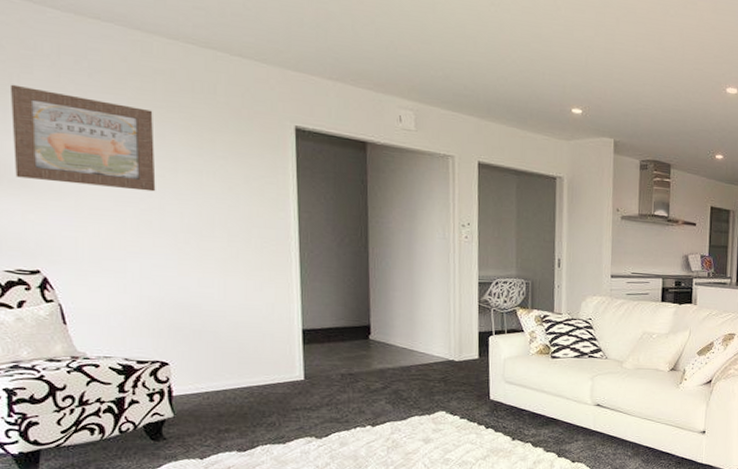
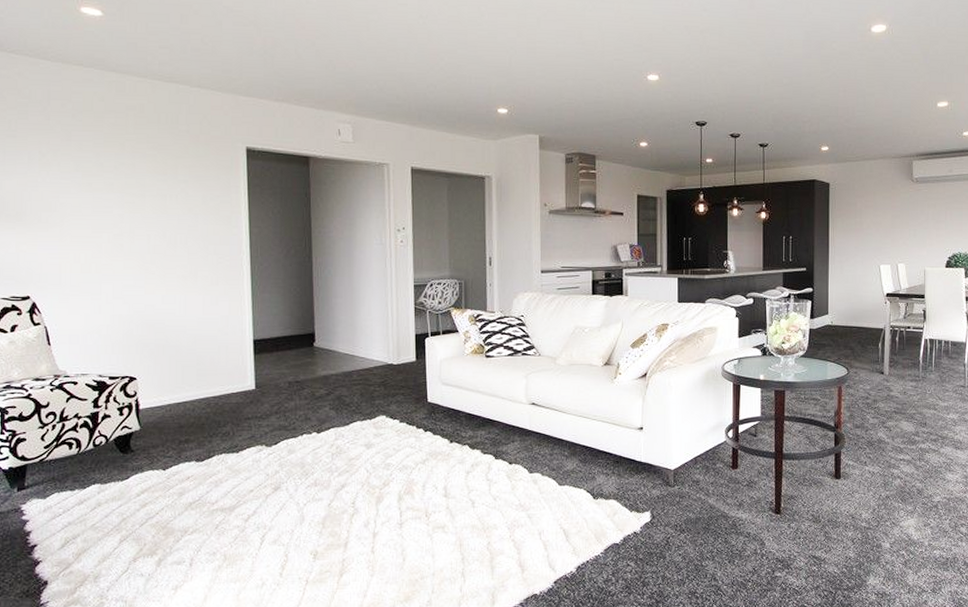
wall art: present [9,84,156,192] -> none [9,130,127,217]

